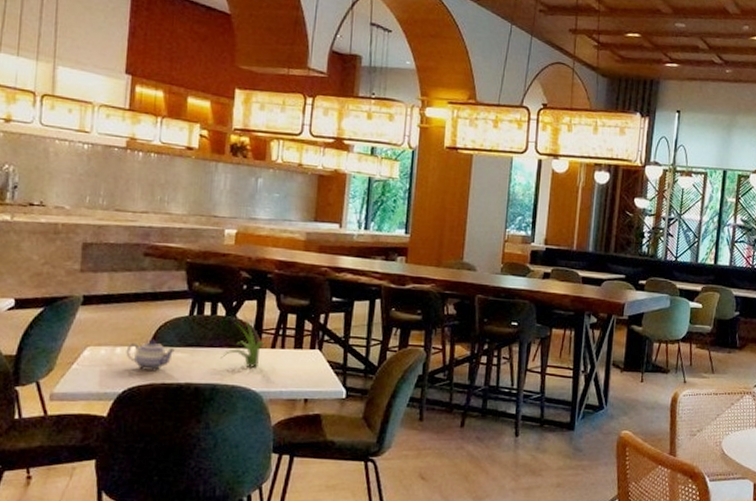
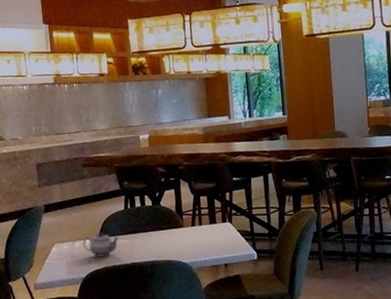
plant: present [220,313,264,368] -> none [154,201,186,244]

